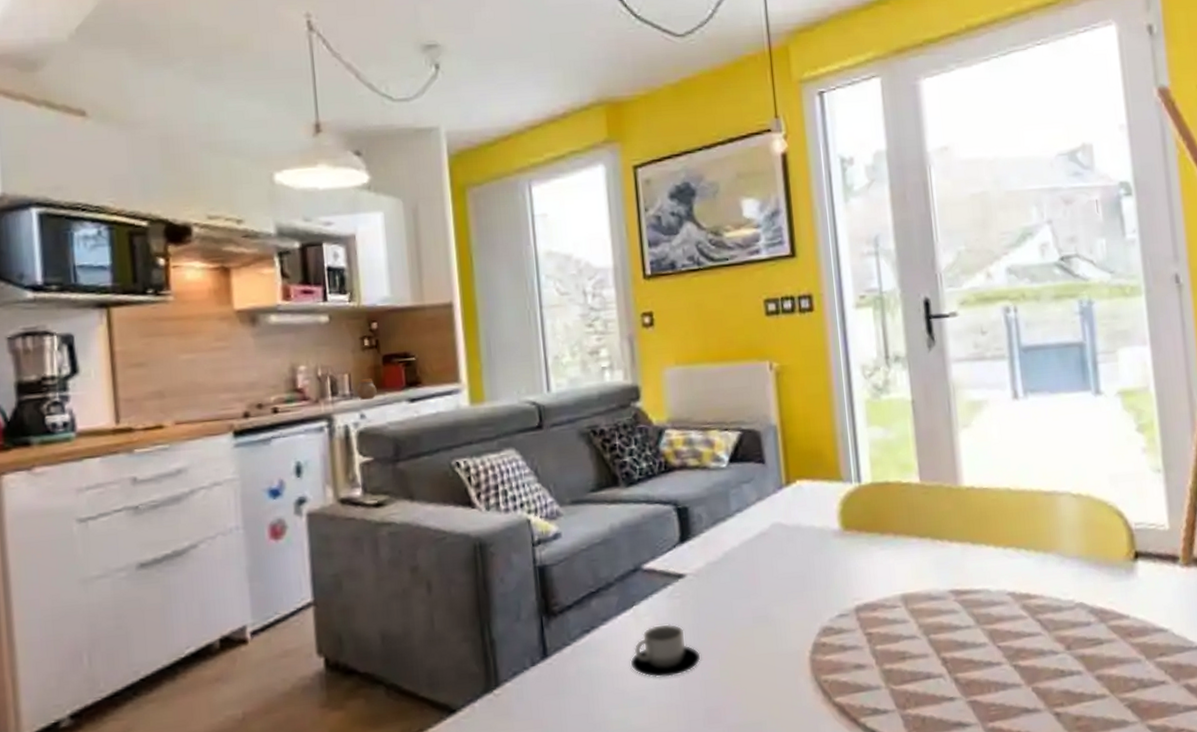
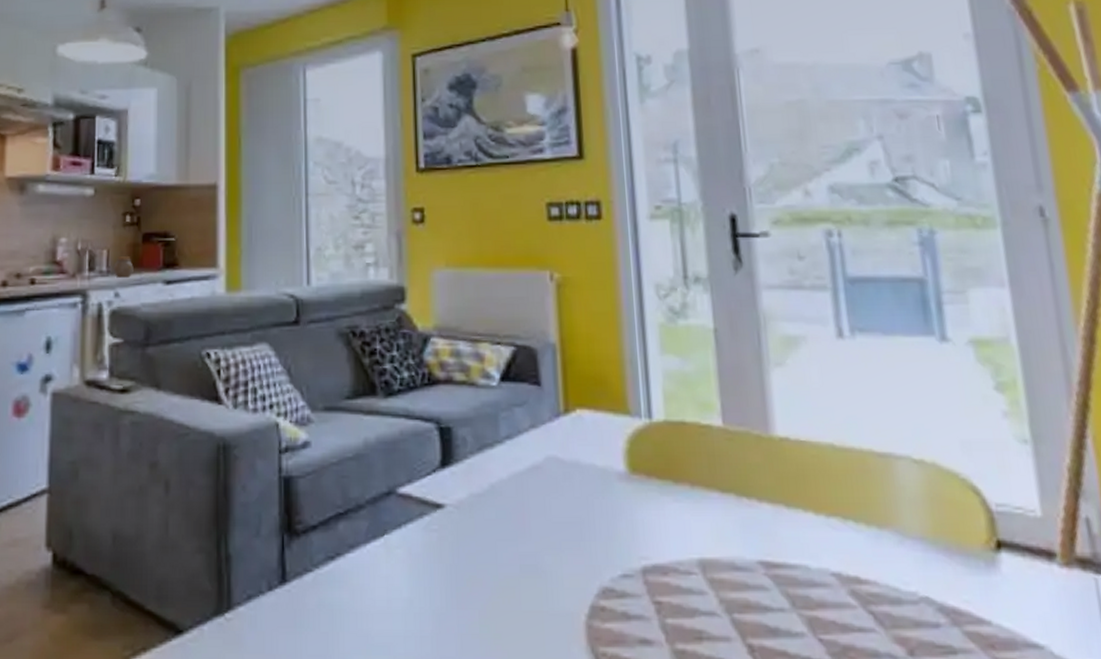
cup: present [630,624,701,677] -> none [377,561,458,623]

